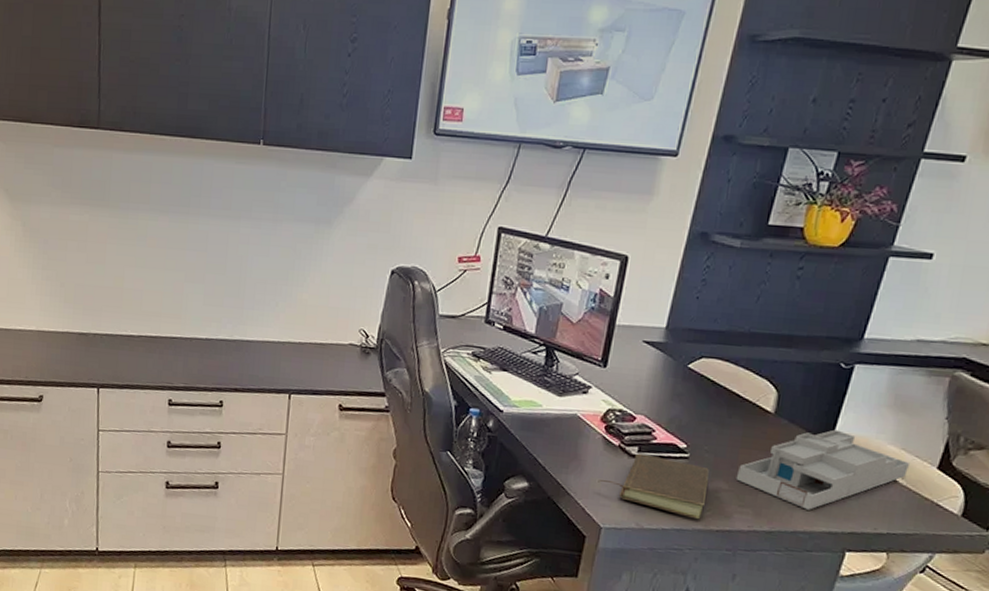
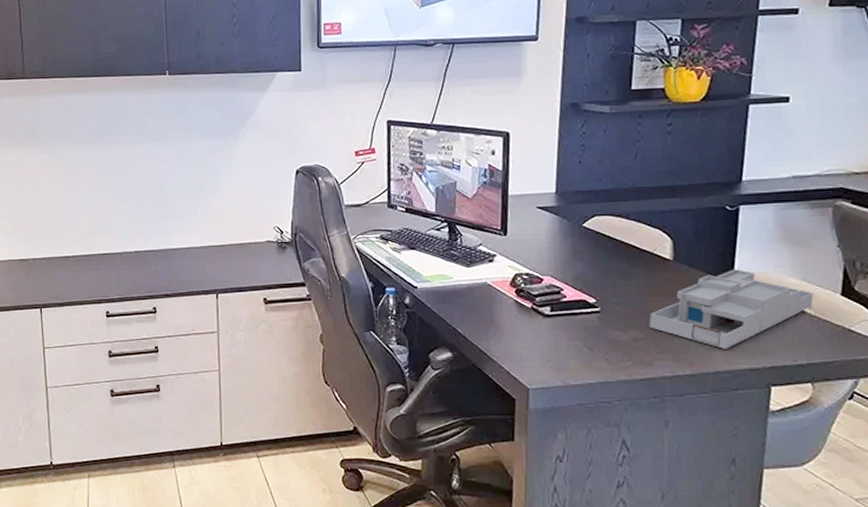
book: present [598,453,709,520] -> none [517,313,624,371]

